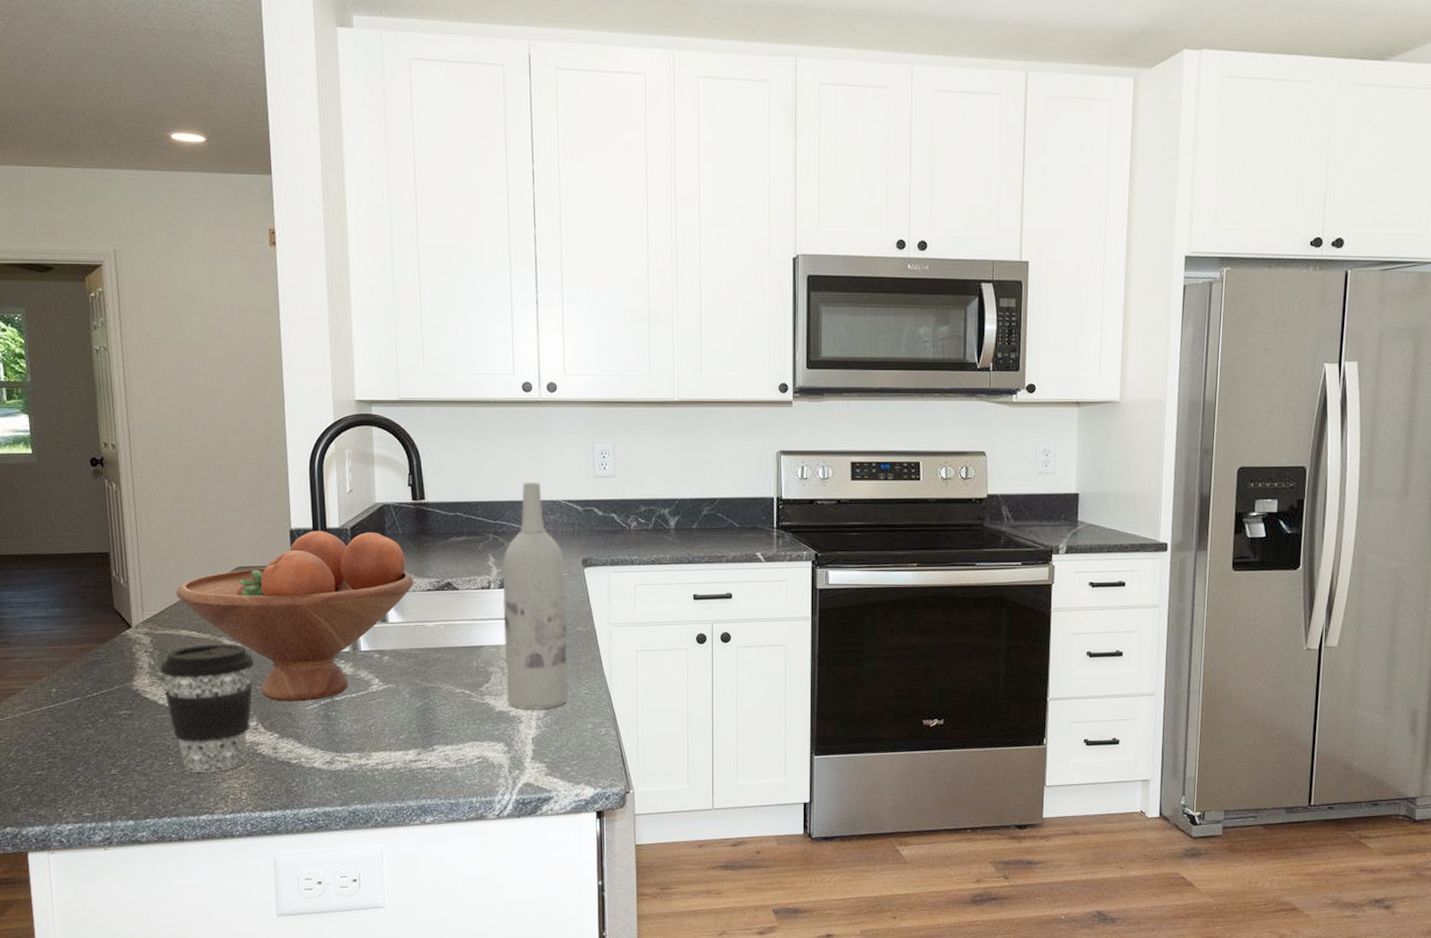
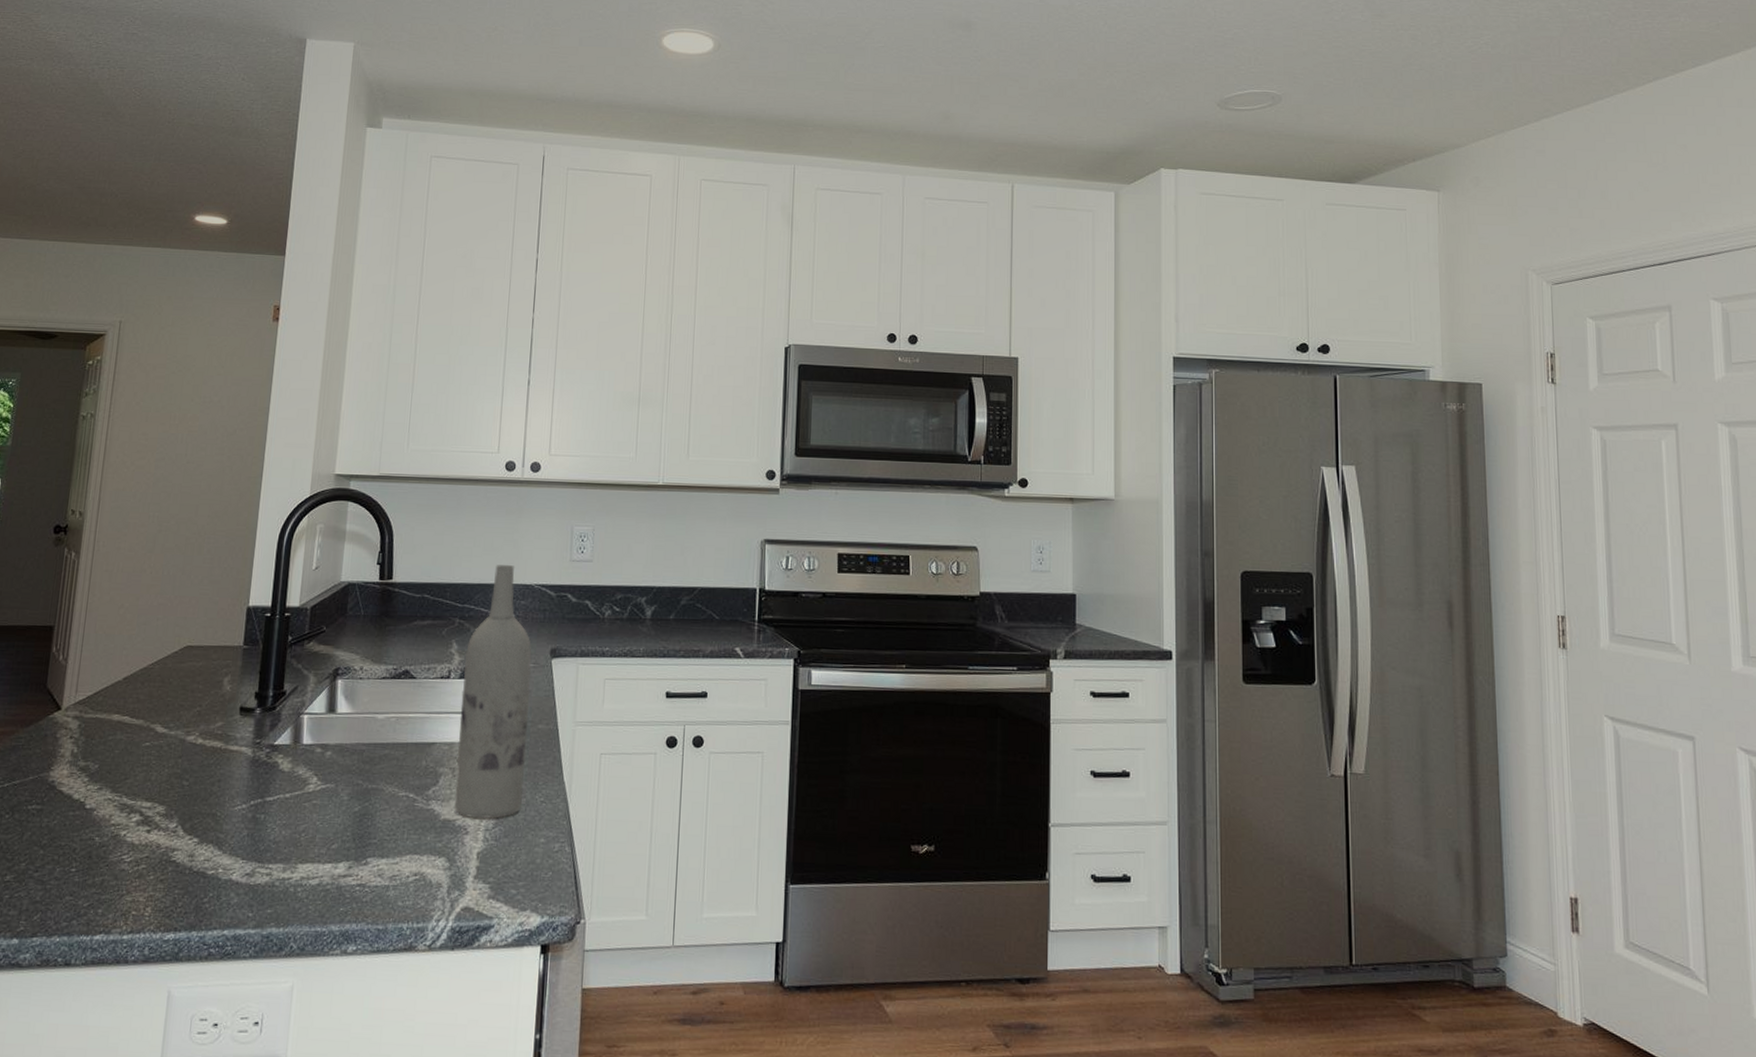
coffee cup: present [160,644,255,774] -> none [82,731,186,884]
fruit bowl: present [176,531,414,702] -> none [115,609,370,801]

